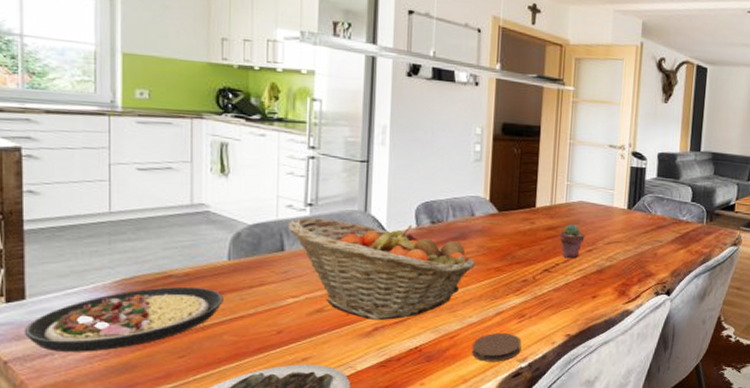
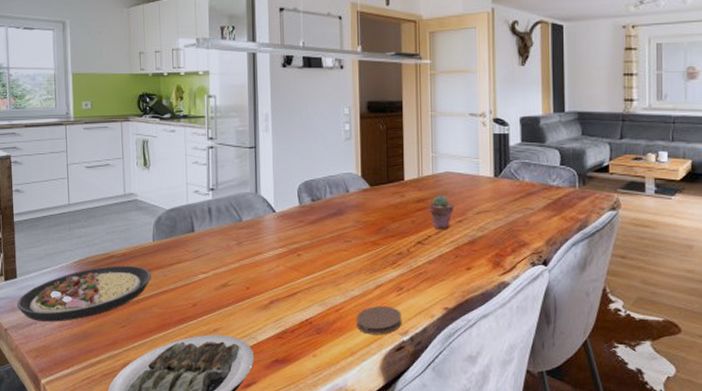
fruit basket: present [289,217,476,320] -> none [196,201,353,294]

